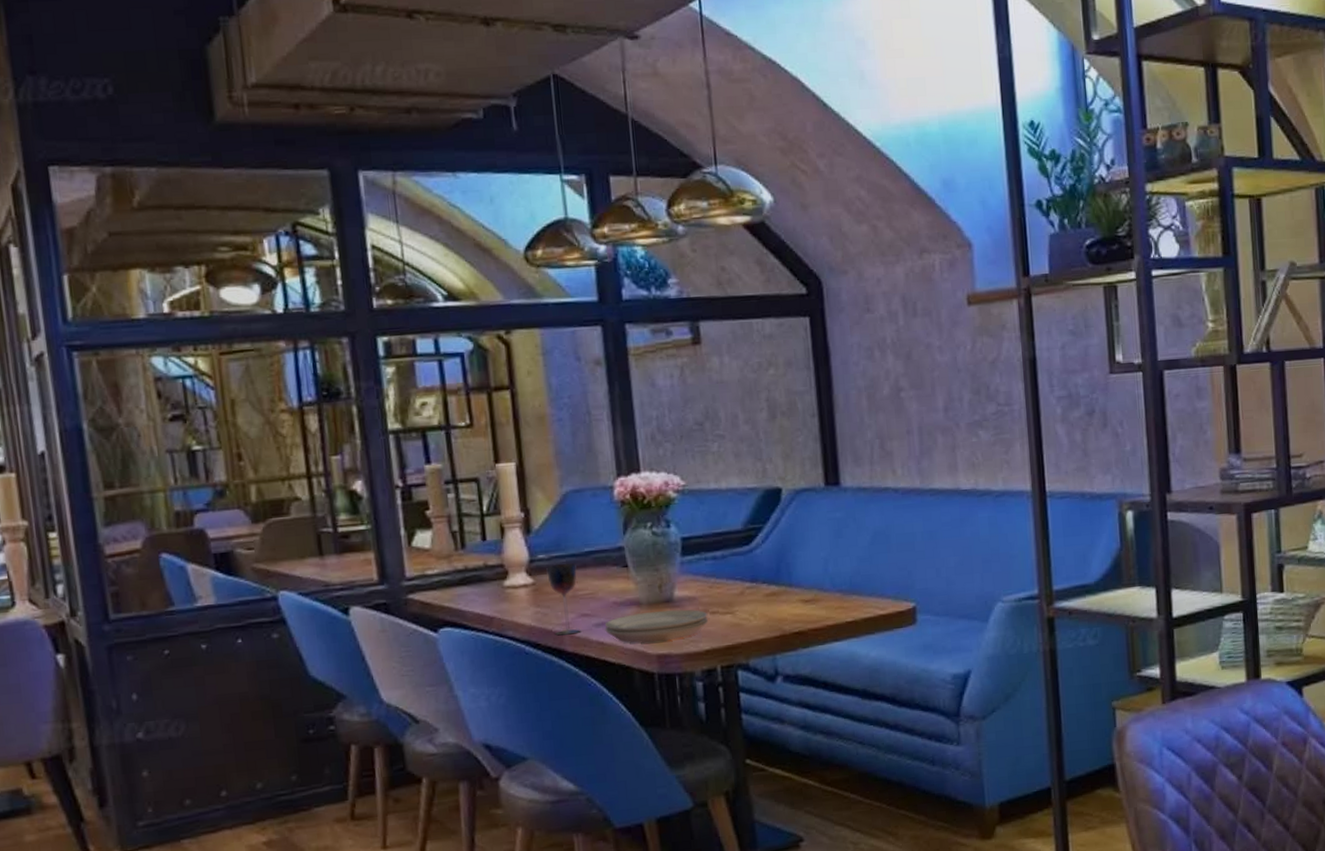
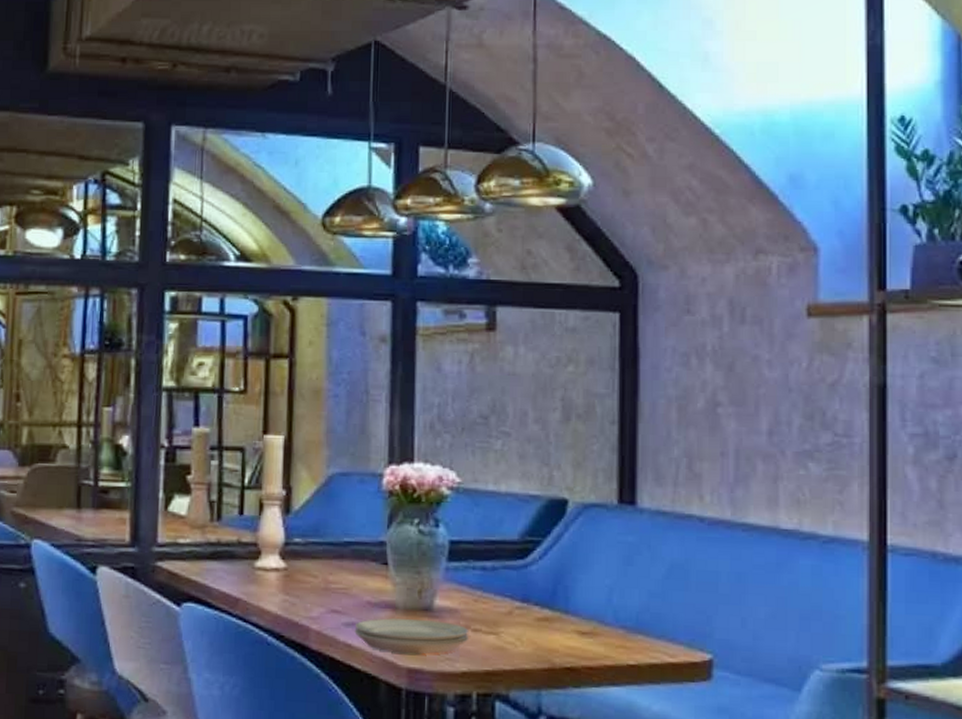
wineglass: present [546,562,581,636] -> none [301,550,333,631]

